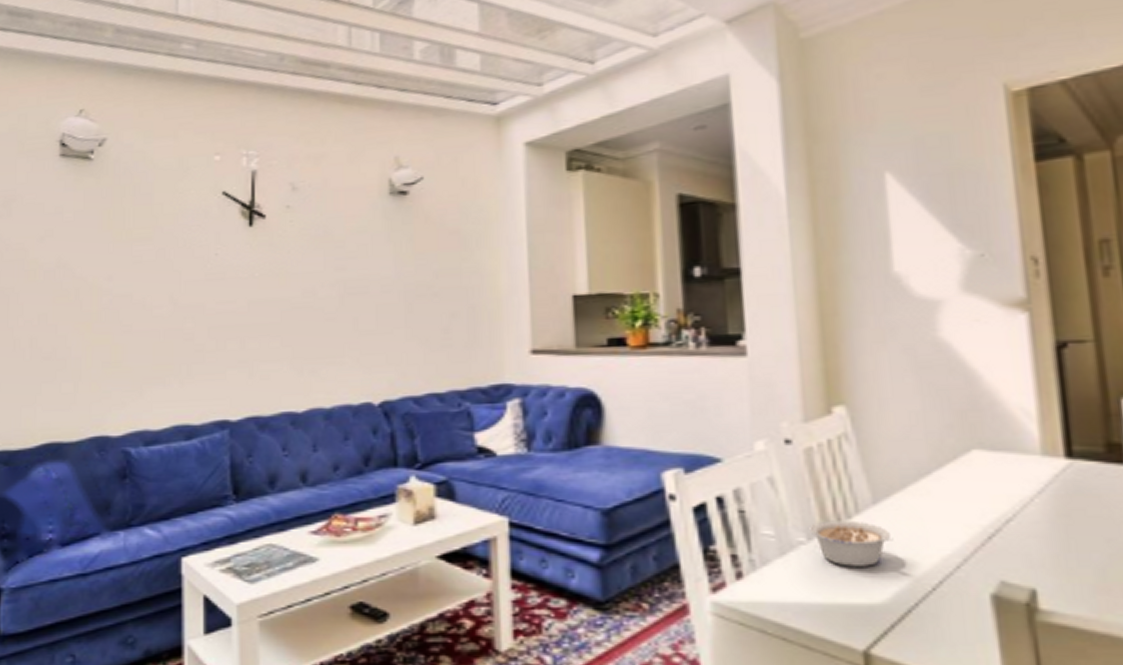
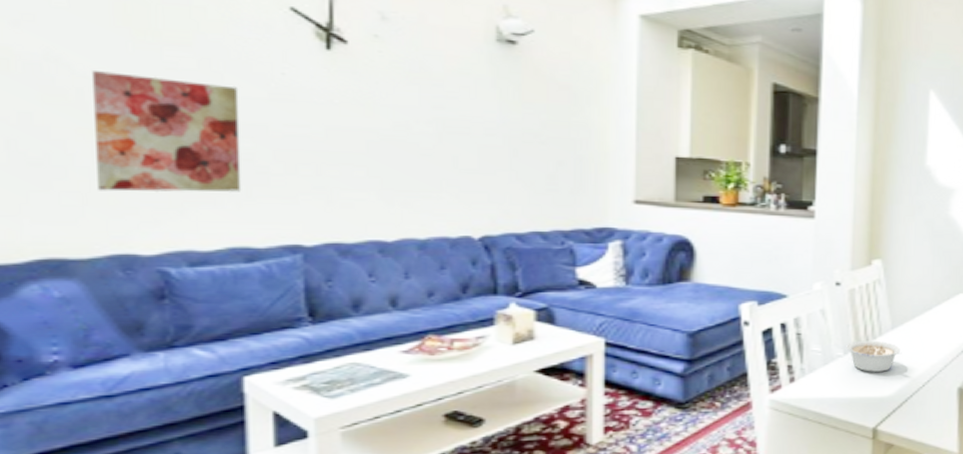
wall art: none [85,270,184,379] -> present [92,71,242,193]

